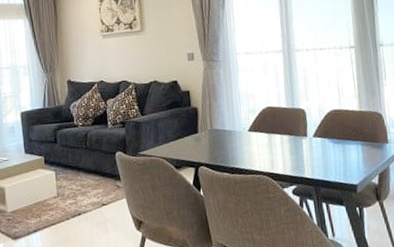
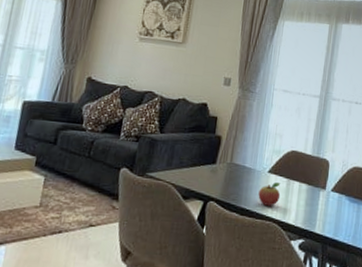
fruit: none [243,139,265,162] -> present [258,182,281,206]

